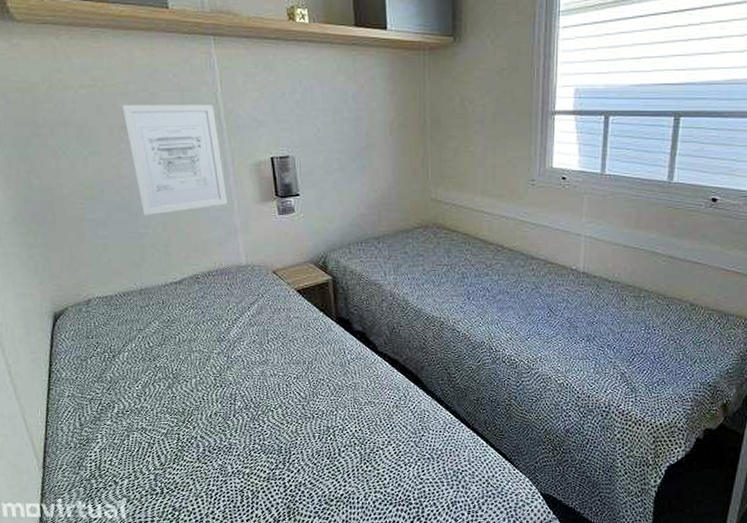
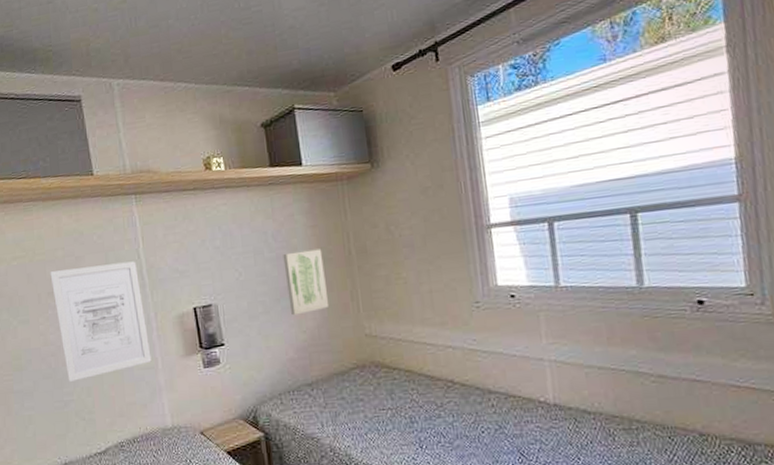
wall art: none [361,115,401,175] -> present [283,249,330,316]

